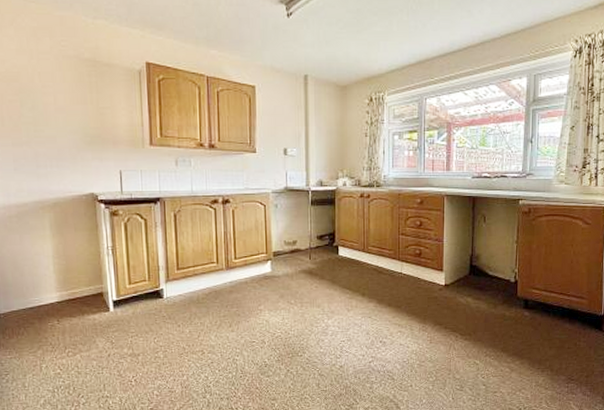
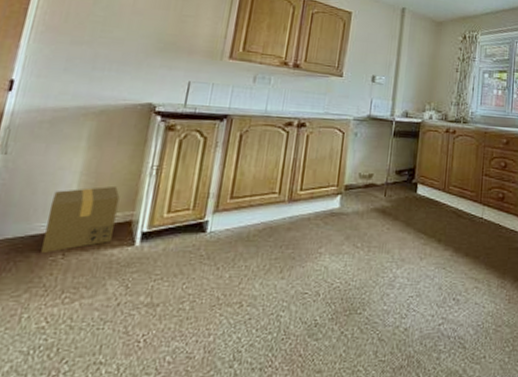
cardboard box: none [37,266,91,321] -> present [41,187,120,254]

